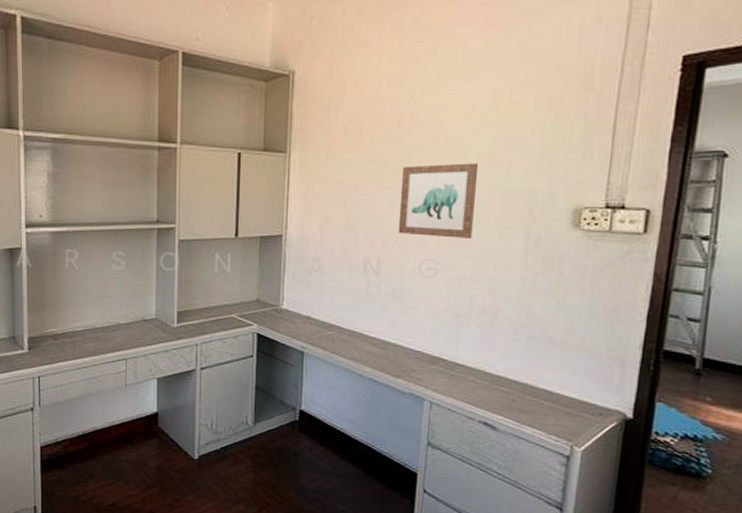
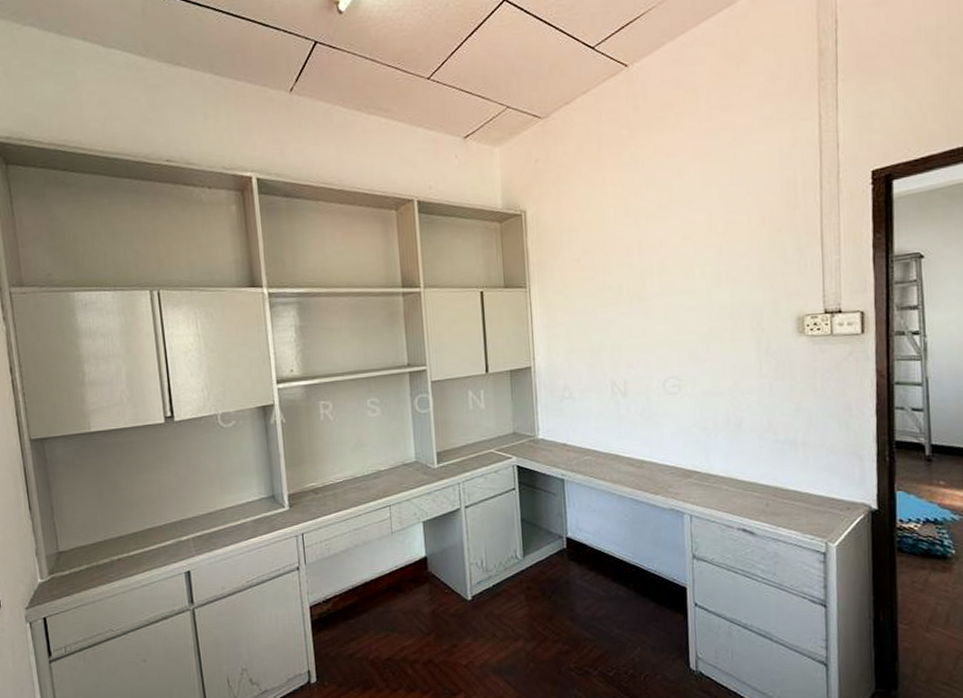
wall art: present [398,163,479,238] -> none [637,282,708,355]

